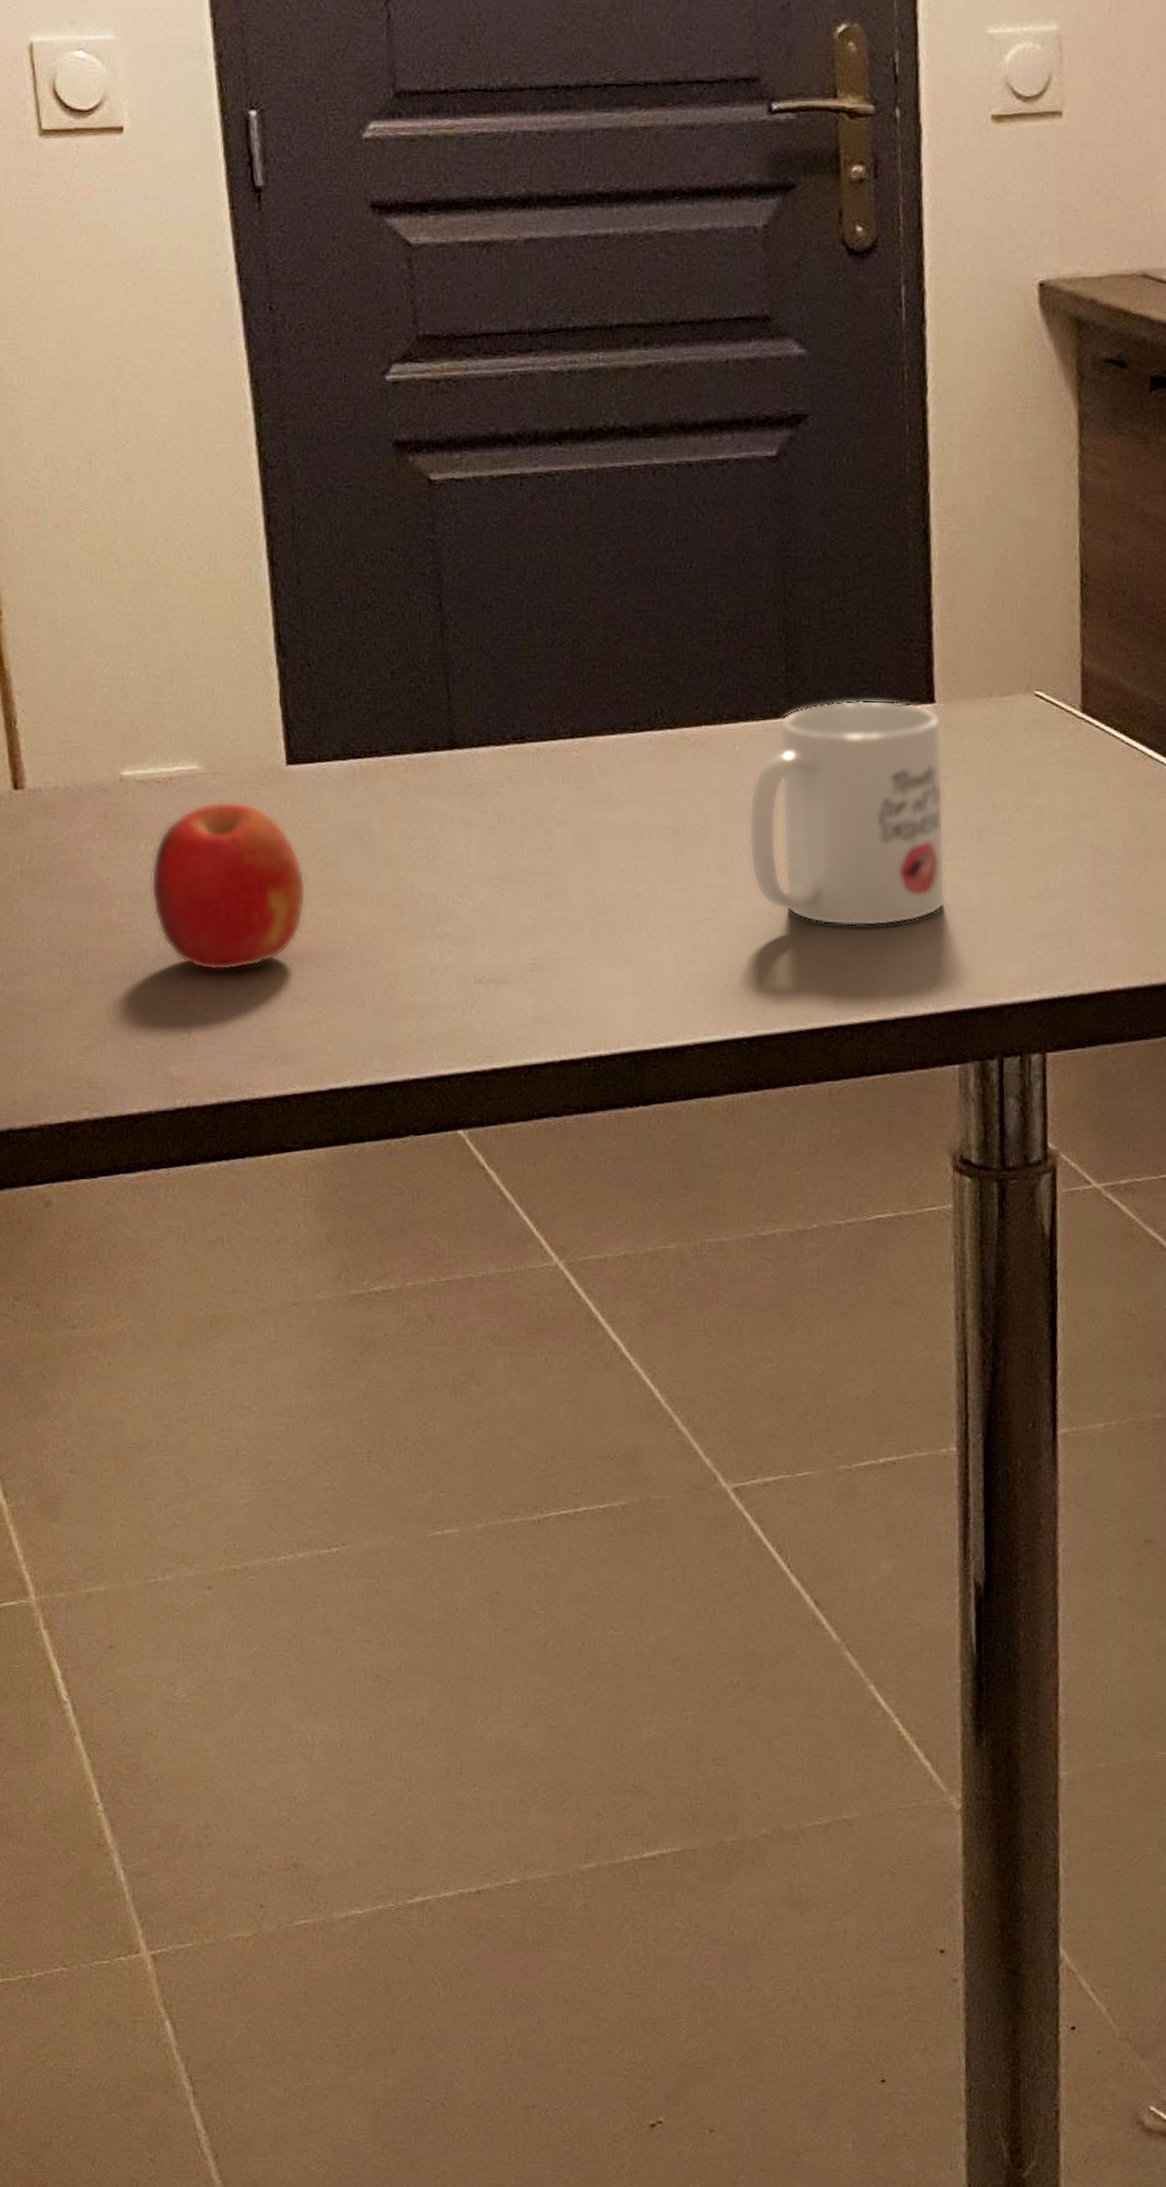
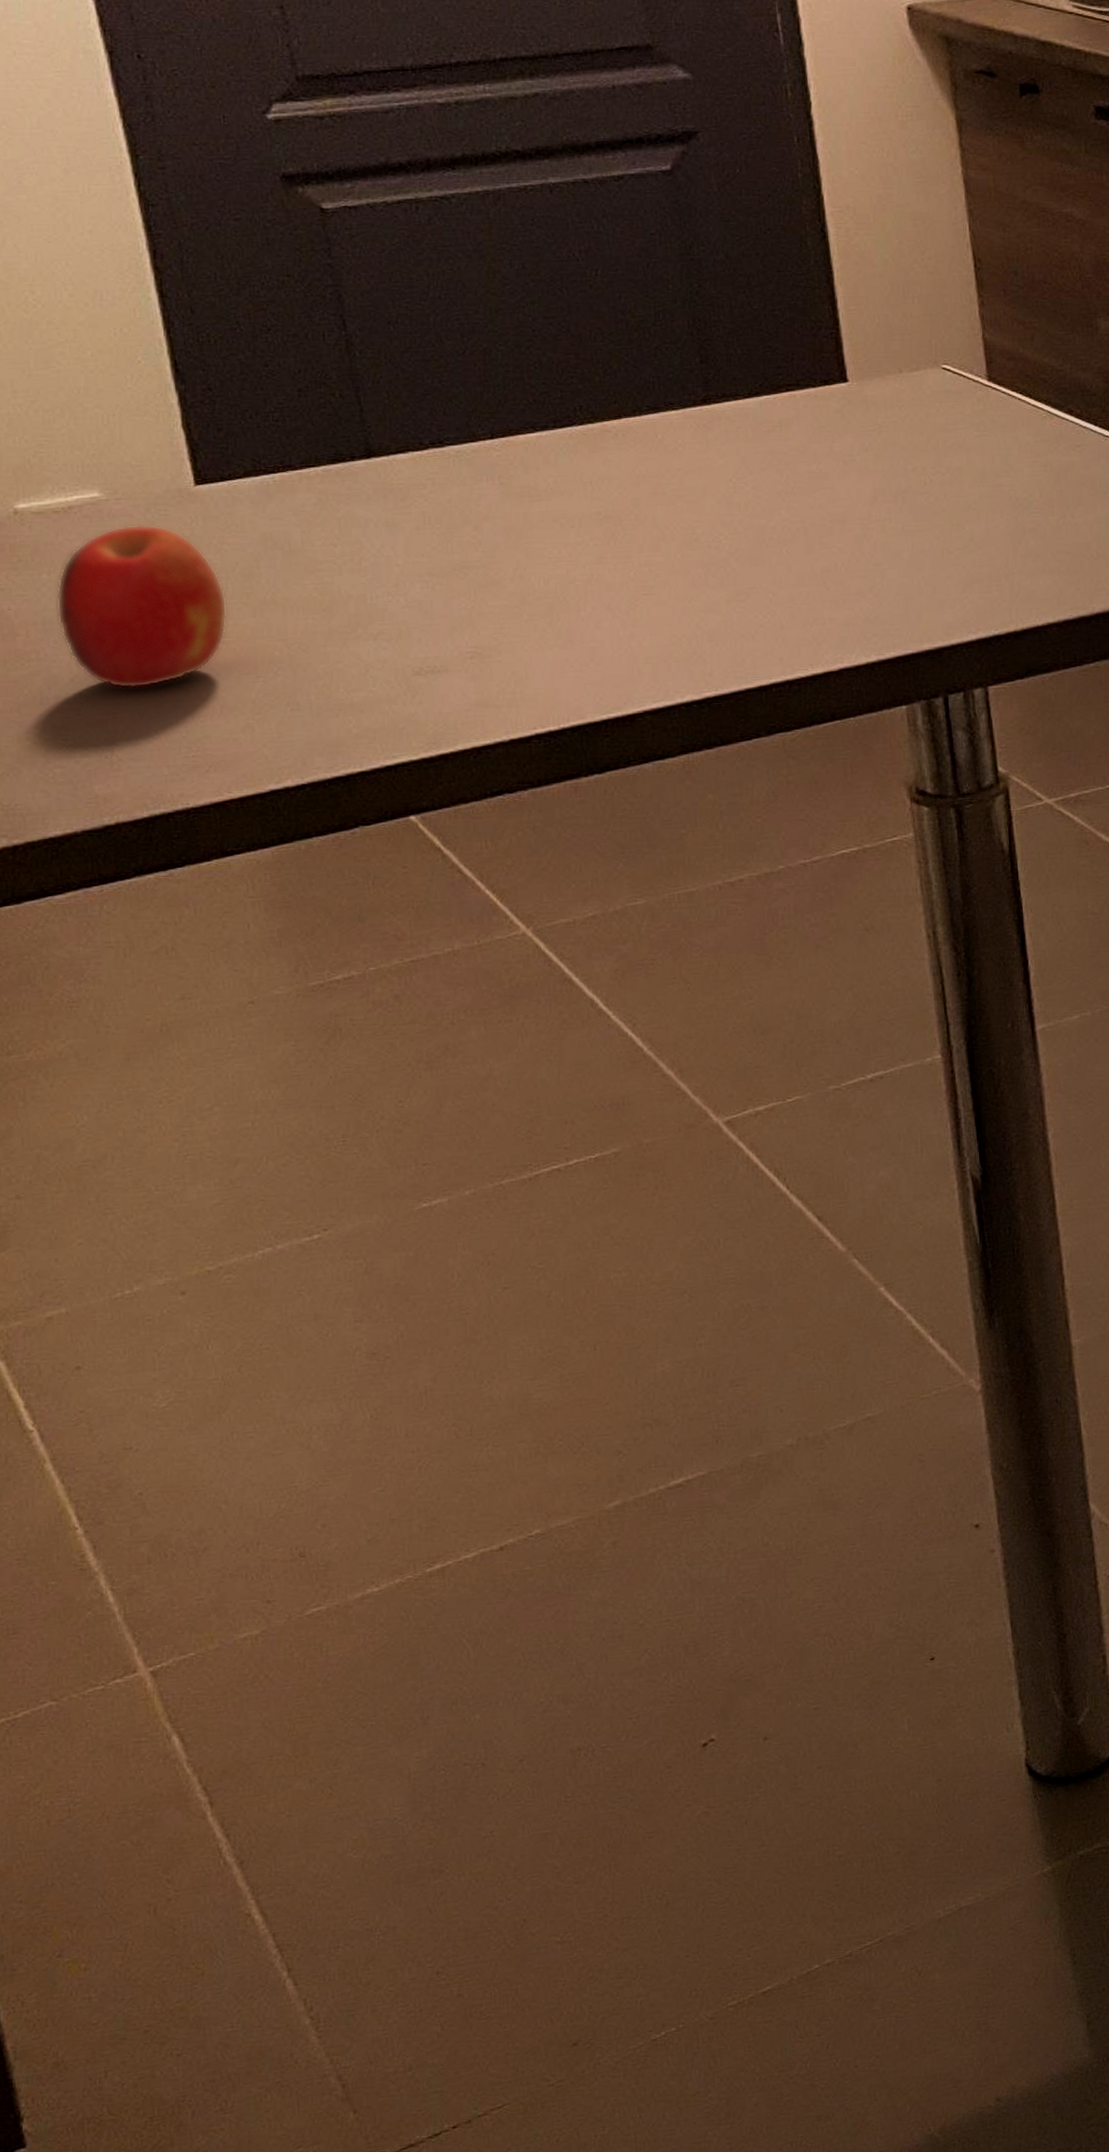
mug: present [748,700,946,927] -> none [676,382,878,591]

